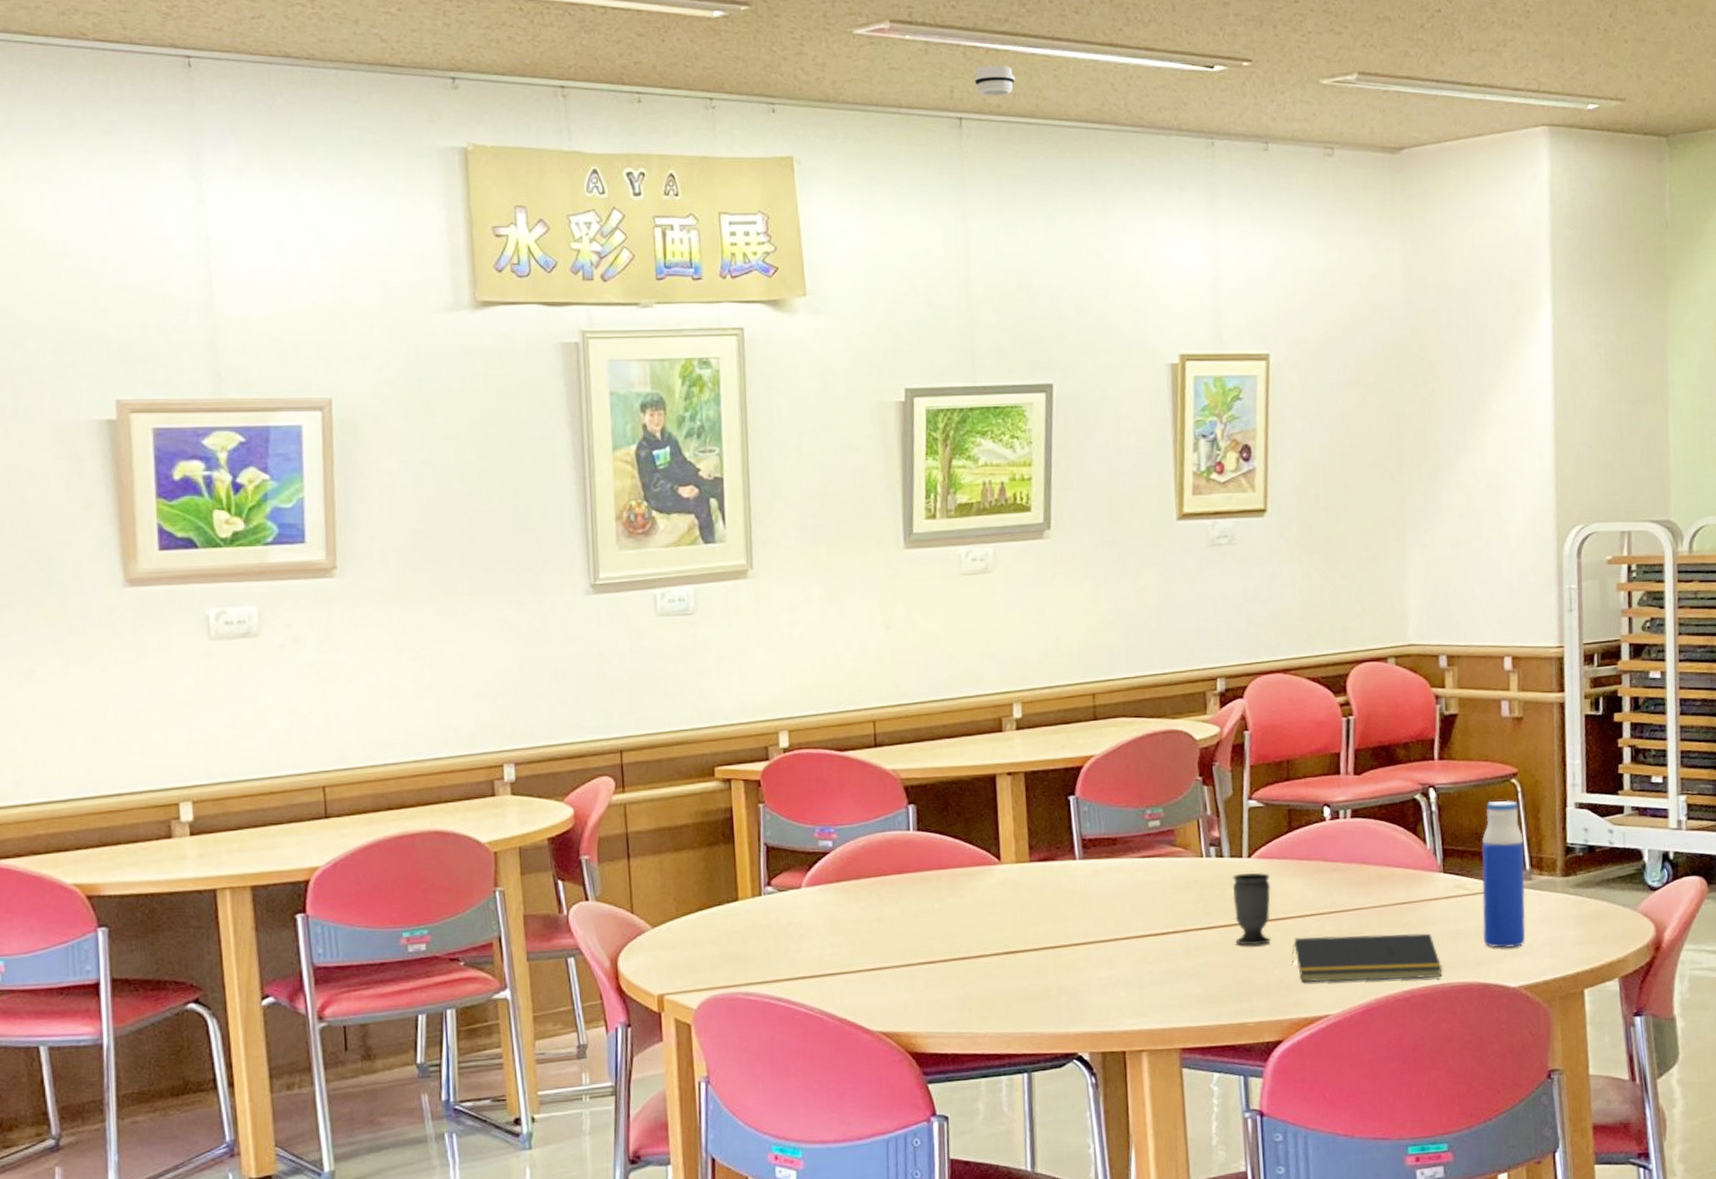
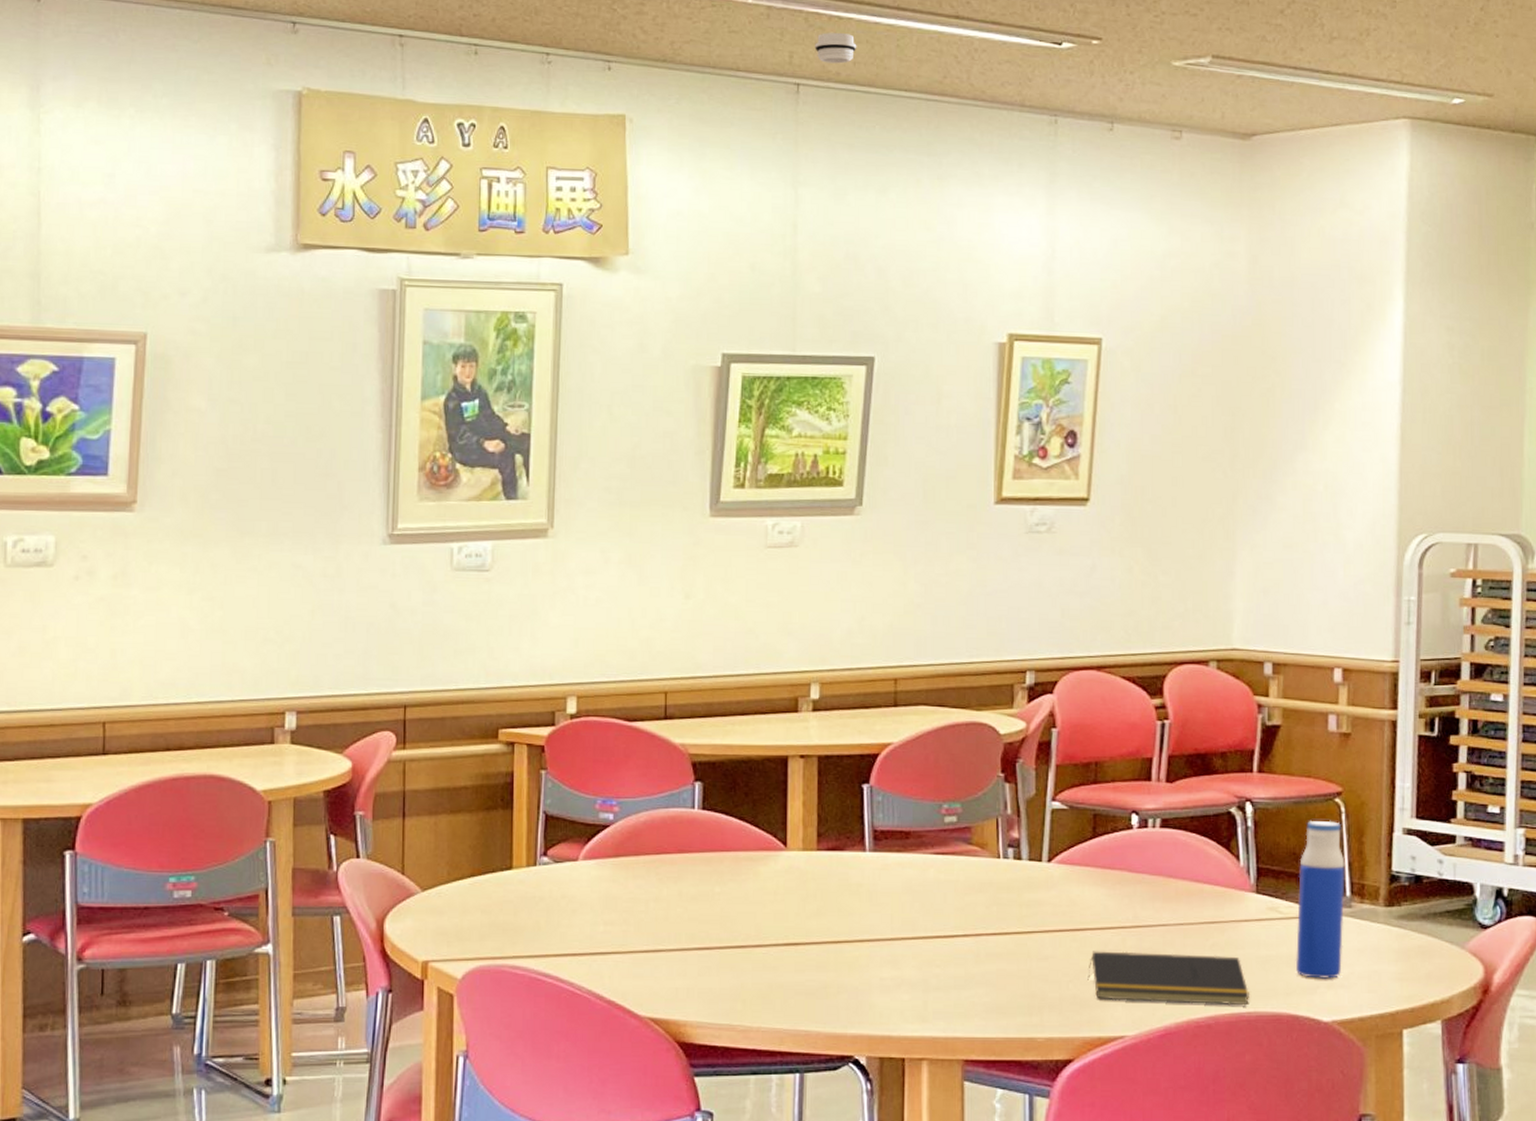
cup: present [1233,873,1271,946] -> none [1029,879,1071,956]

